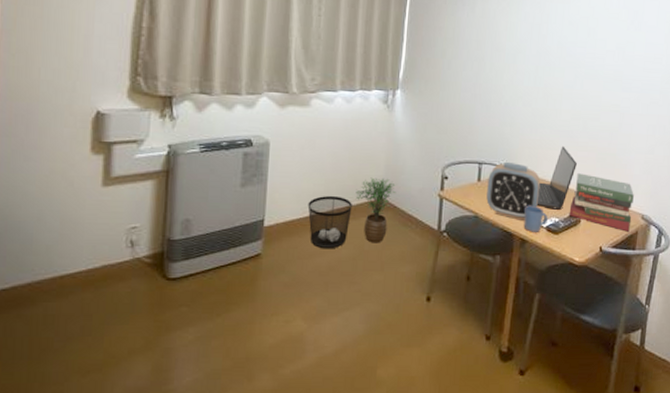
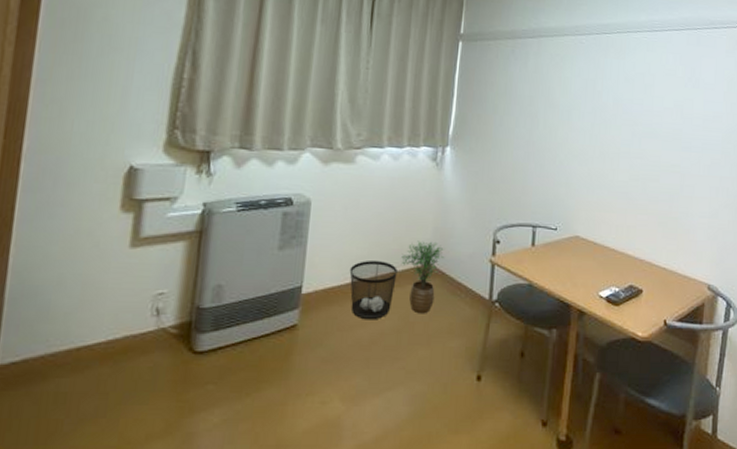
alarm clock: present [486,163,541,220] -> none [541,226,599,290]
mug: present [523,205,548,232] -> none [581,273,607,303]
laptop: present [536,146,577,210] -> none [595,208,637,278]
books: present [569,173,634,232] -> none [630,238,699,304]

